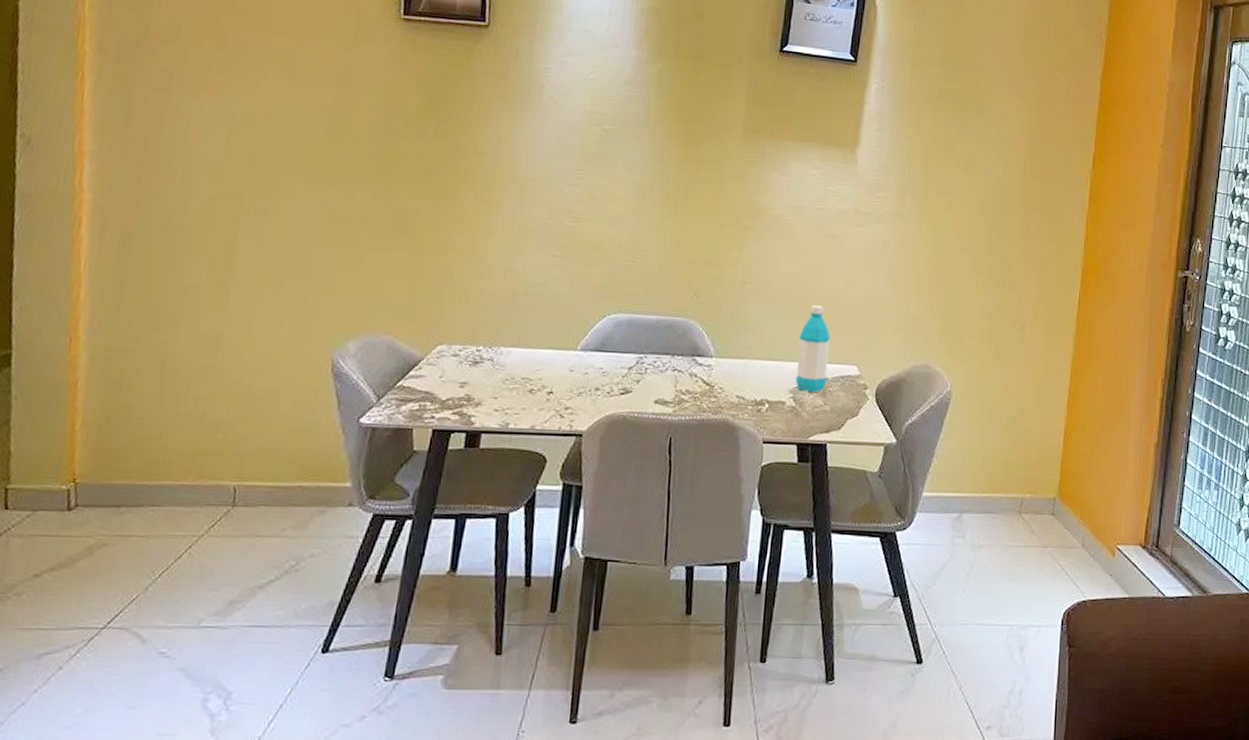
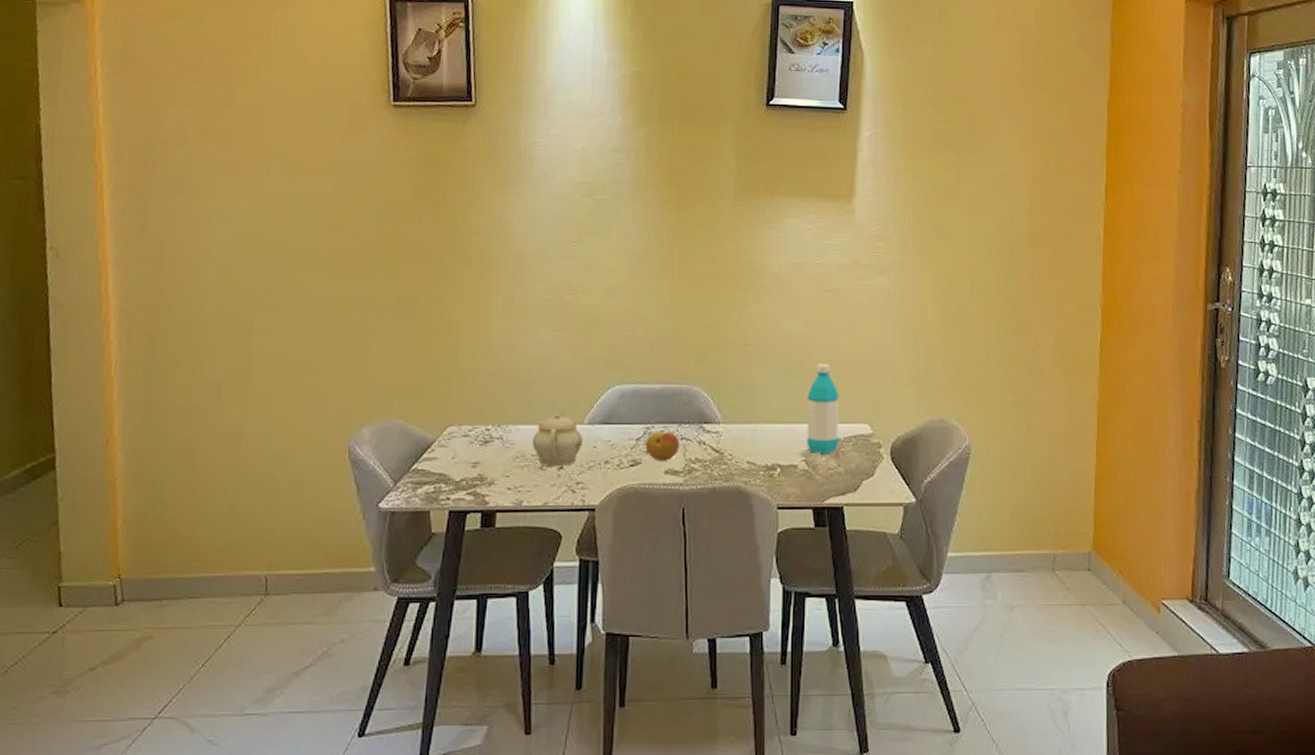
teapot: none [523,337,574,391] -> present [533,412,582,466]
fruit: none [637,361,672,391] -> present [645,430,680,461]

